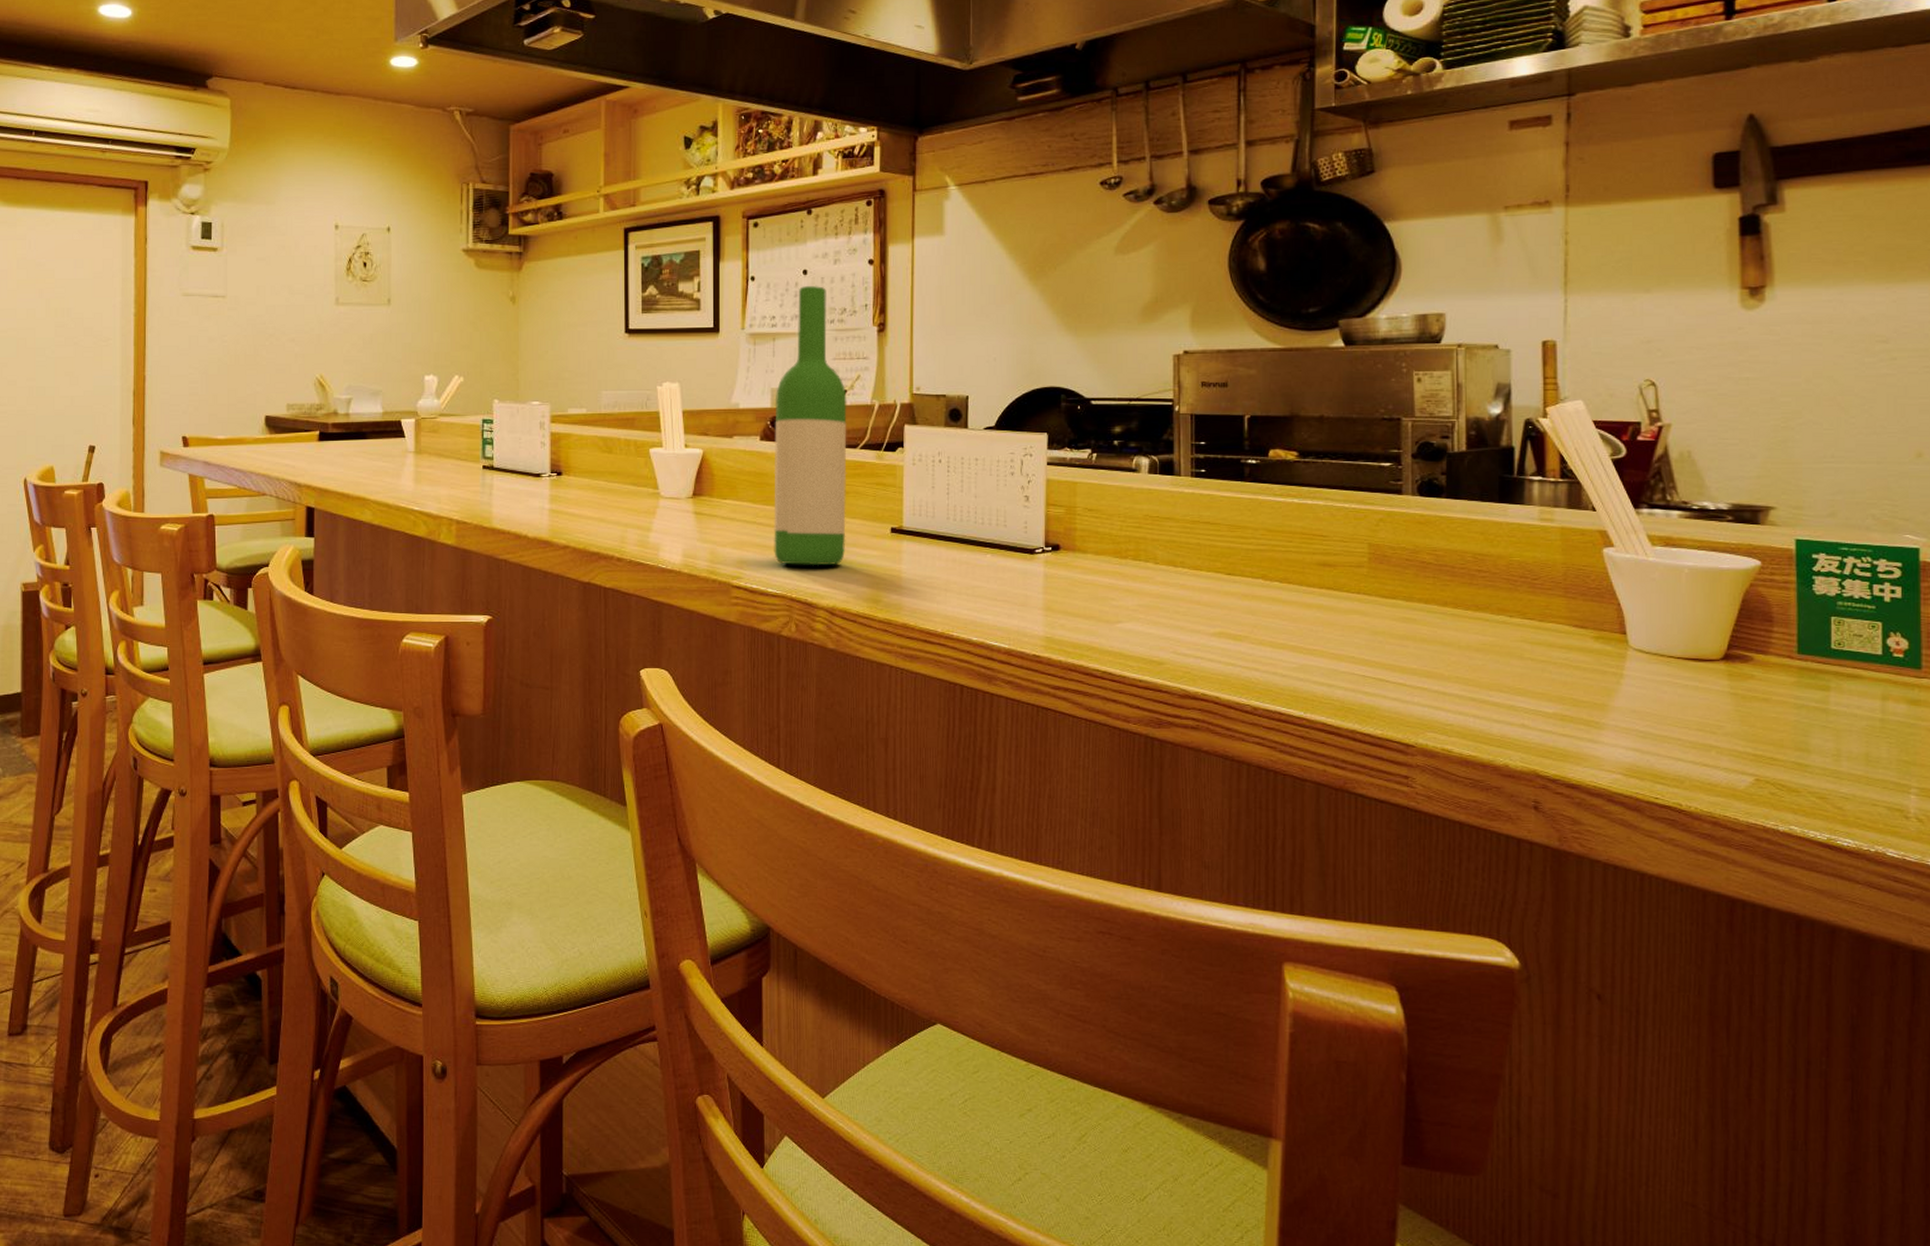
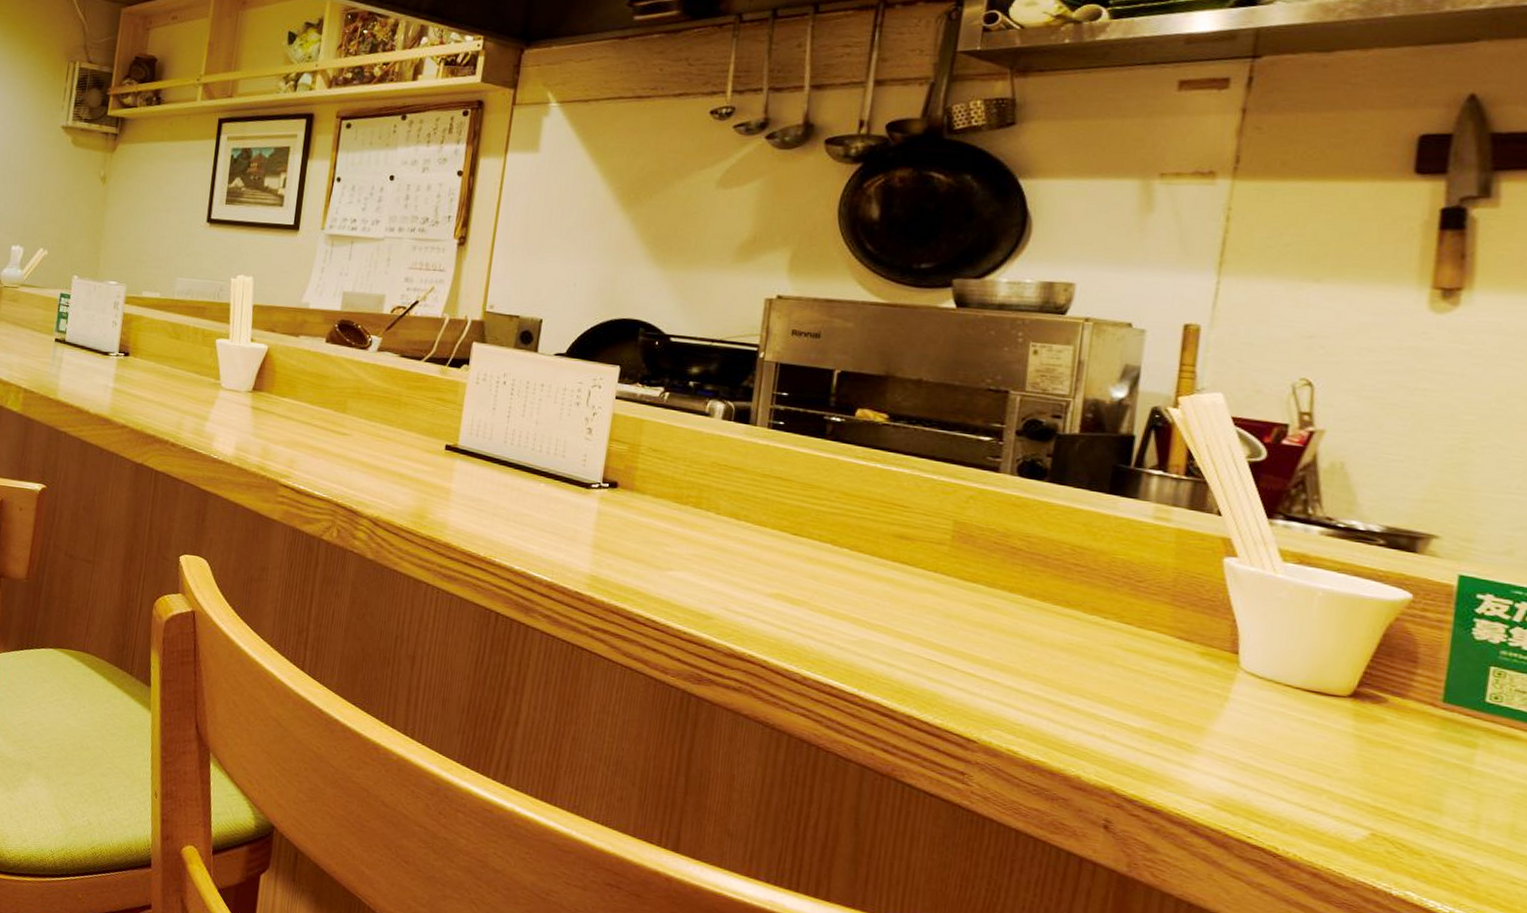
wine bottle: present [773,286,847,566] -> none [325,192,418,476]

